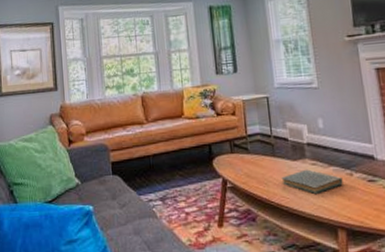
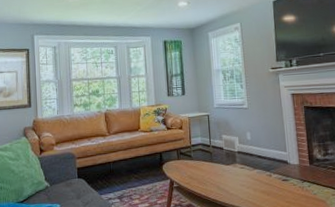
book: present [281,169,343,195] -> none [217,171,264,192]

